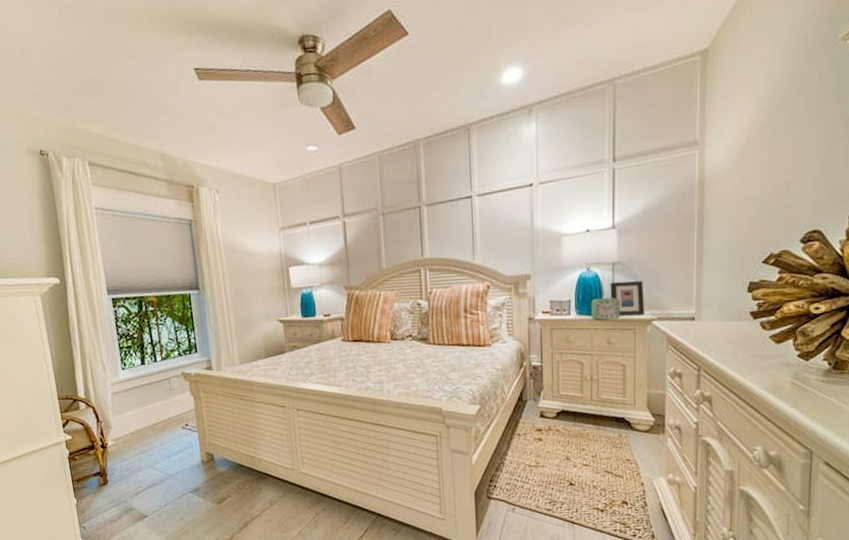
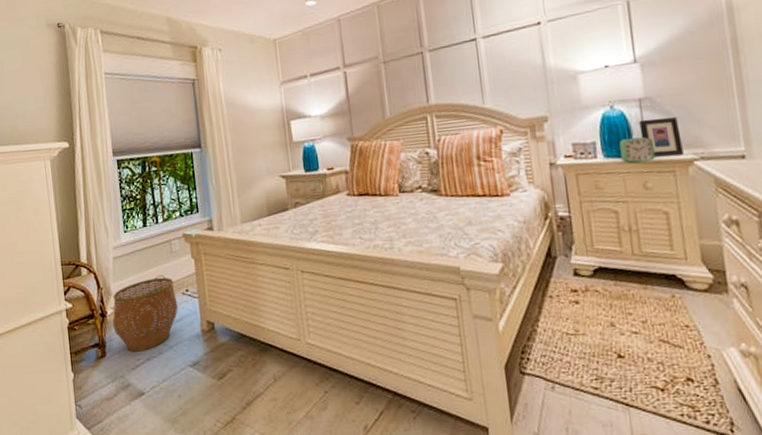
basket: none [112,410,179,480] -> present [112,274,178,352]

